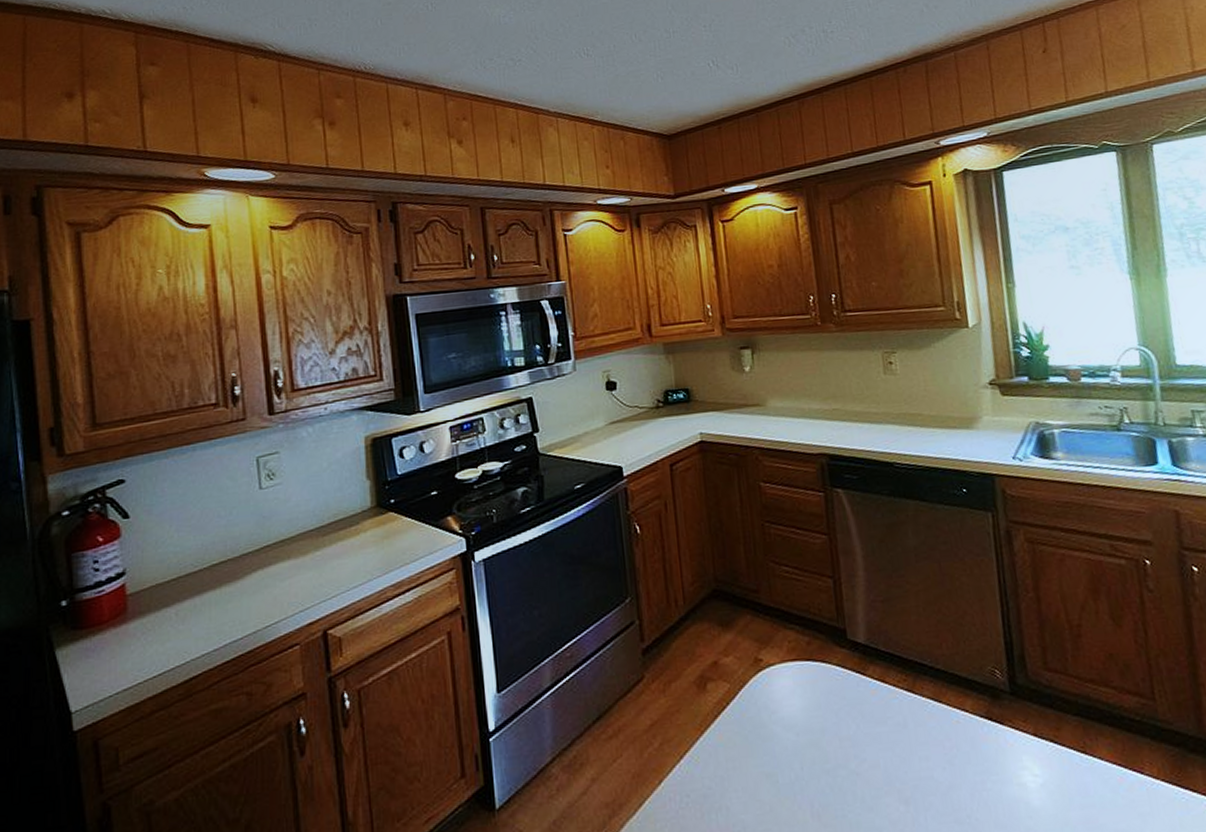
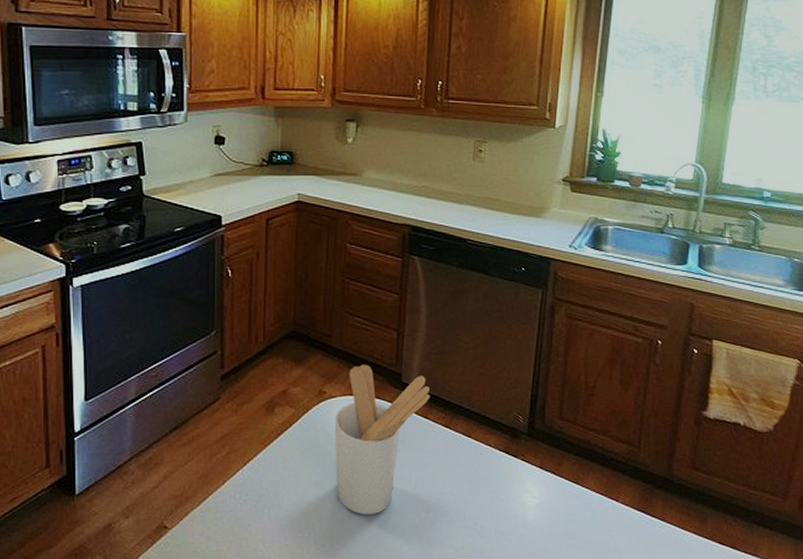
utensil holder: none [776,621,885,814] -> present [334,364,431,515]

